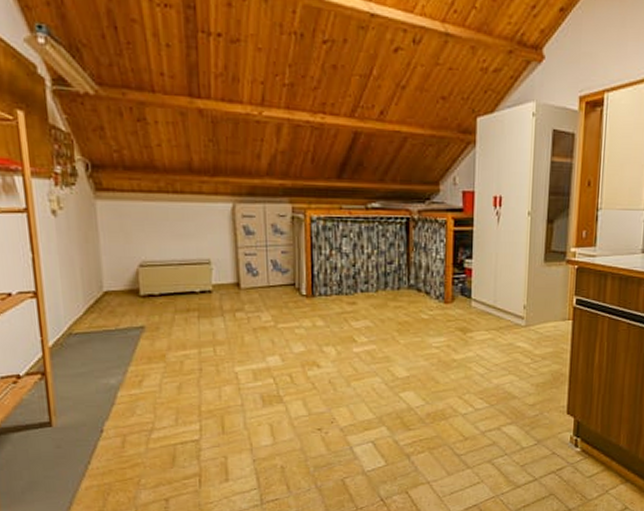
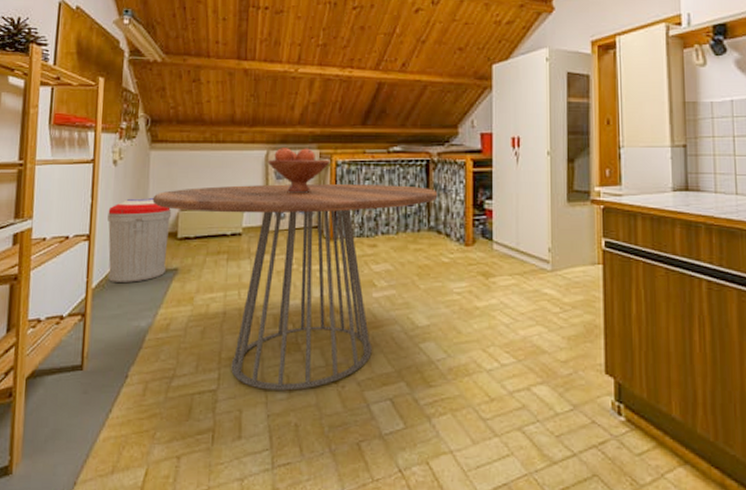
trash can: none [54,252,132,341] -> present [108,198,172,283]
dining table: none [105,240,418,438] -> present [152,184,438,391]
fruit bowl: none [234,201,304,249] -> present [267,148,330,193]

